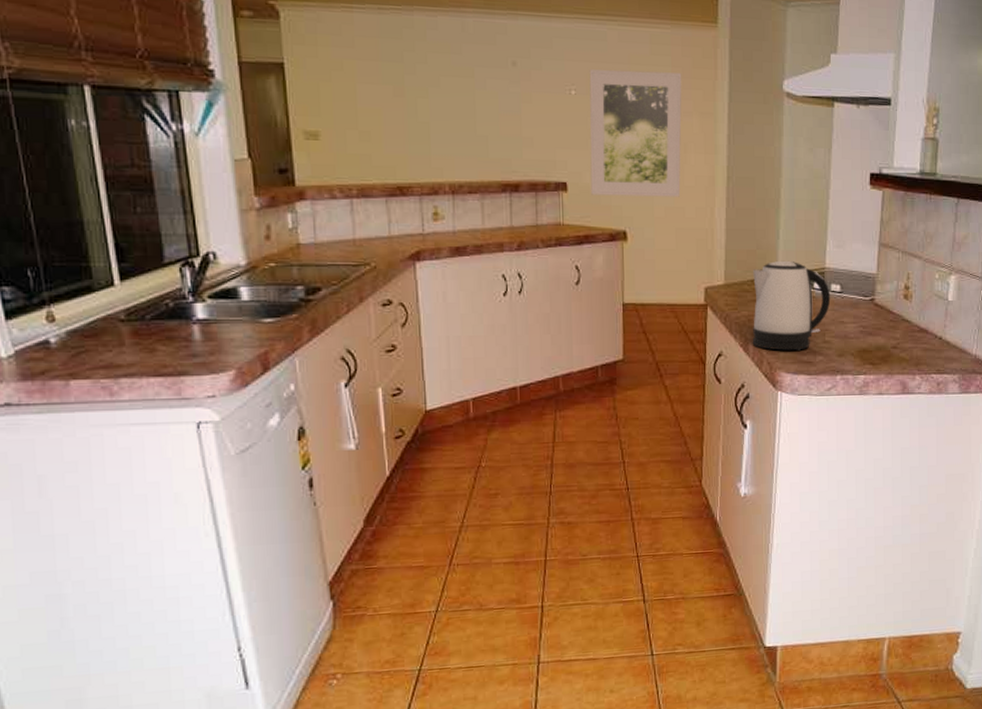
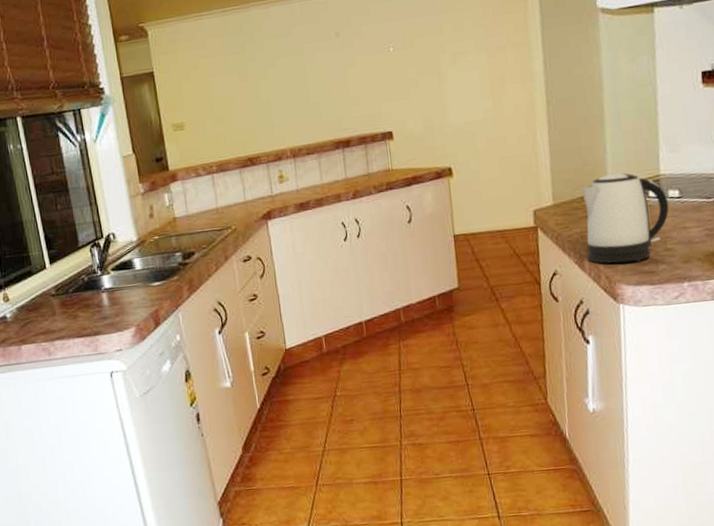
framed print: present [589,69,682,197] -> none [404,12,500,139]

